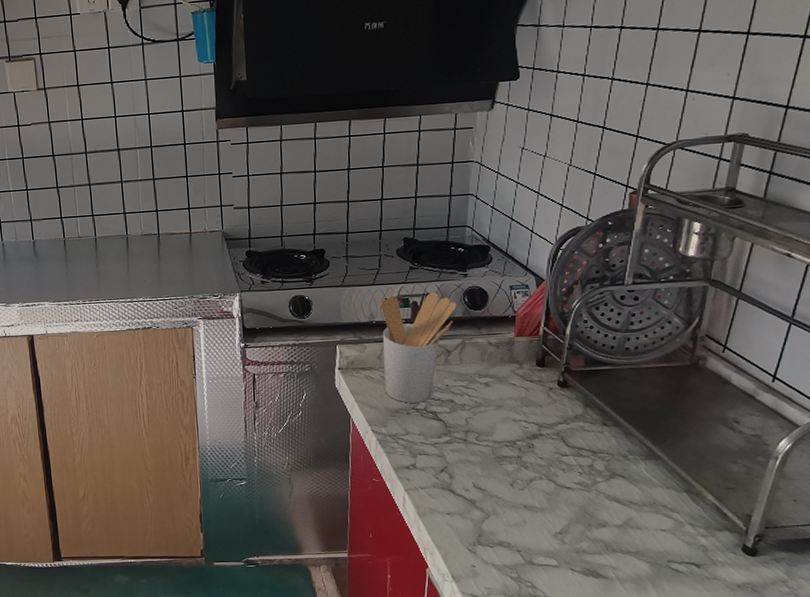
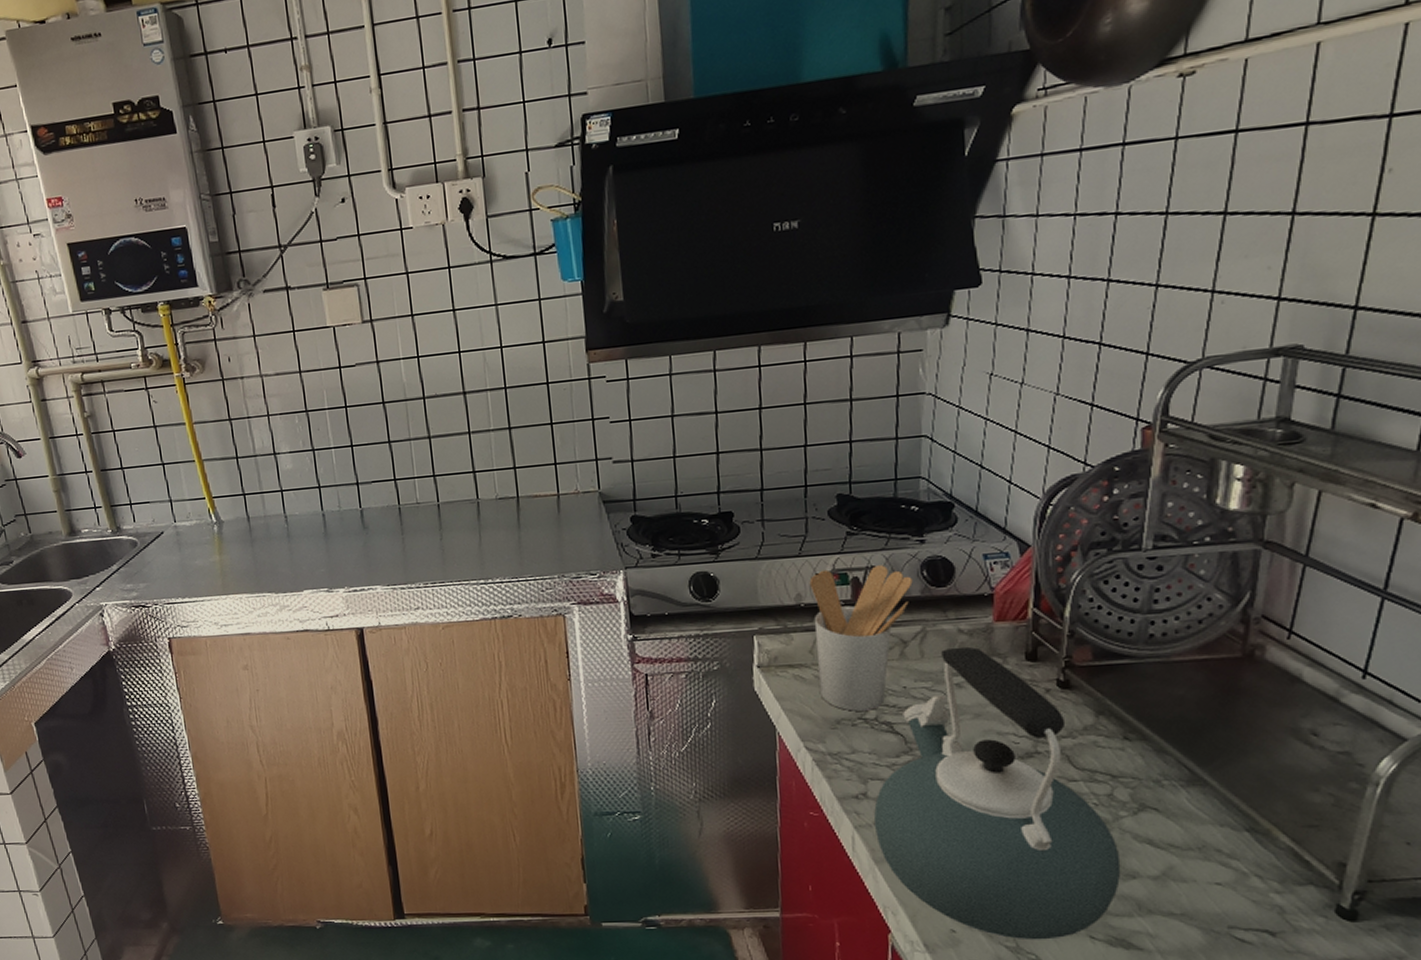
kettle: none [420,355,596,572] -> present [874,646,1121,940]

